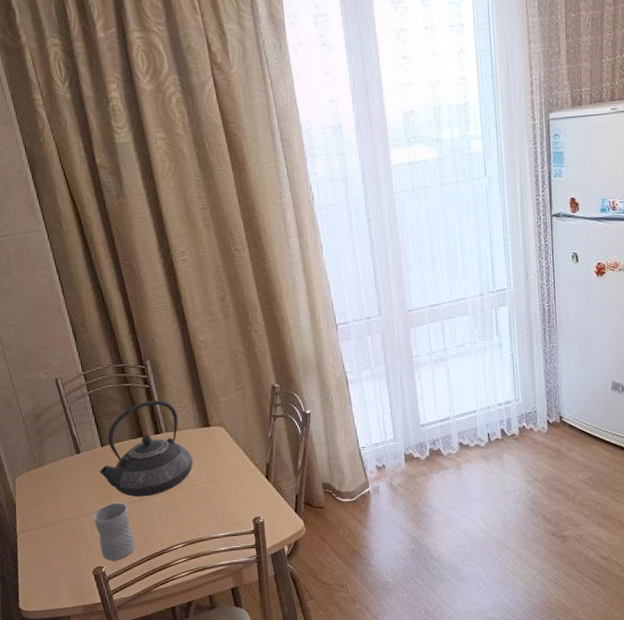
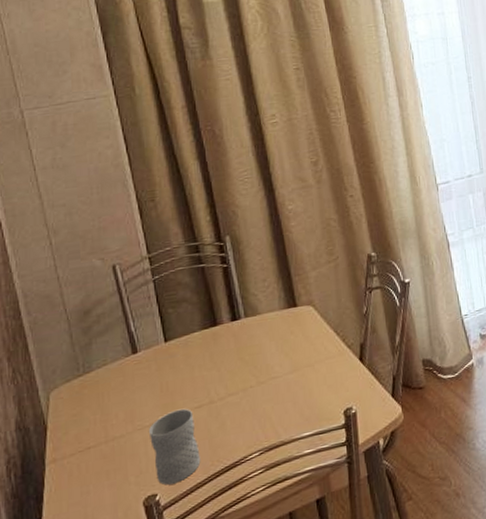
teapot: present [99,400,193,497] -> none [161,280,276,400]

